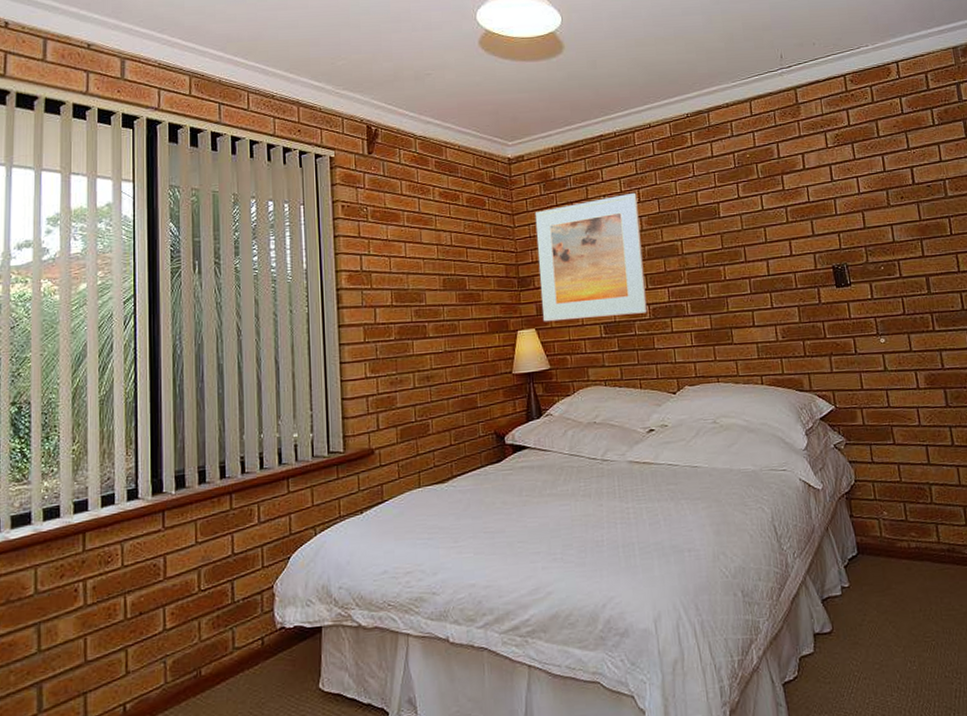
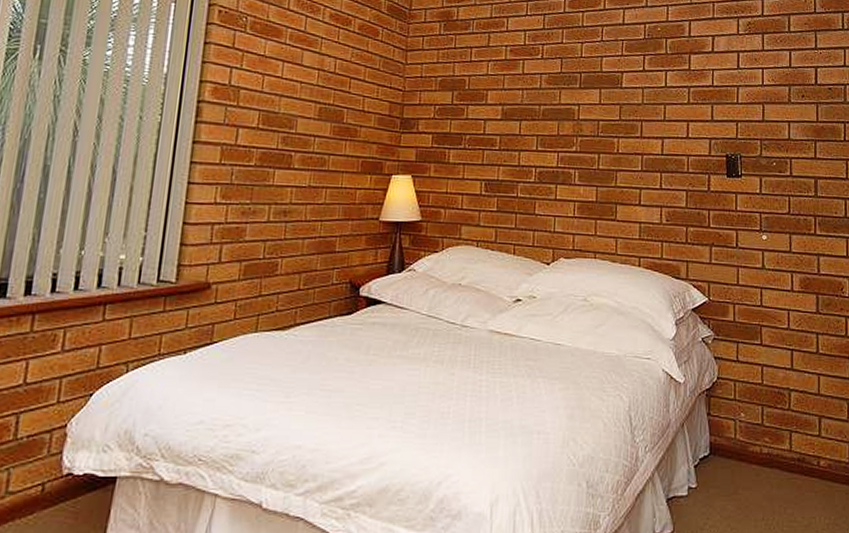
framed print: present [534,192,648,322] -> none [422,47,540,176]

